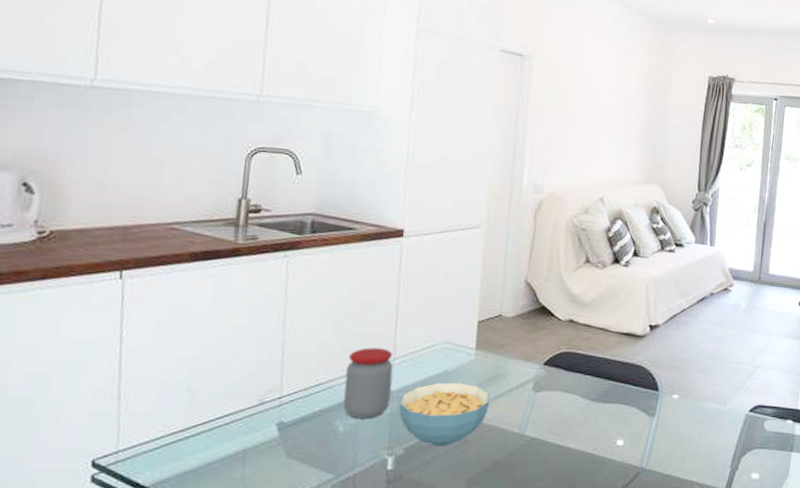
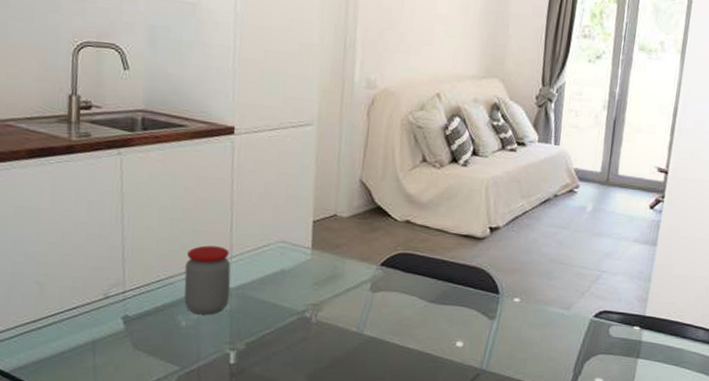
cereal bowl: present [398,382,490,447] -> none [238,281,328,343]

